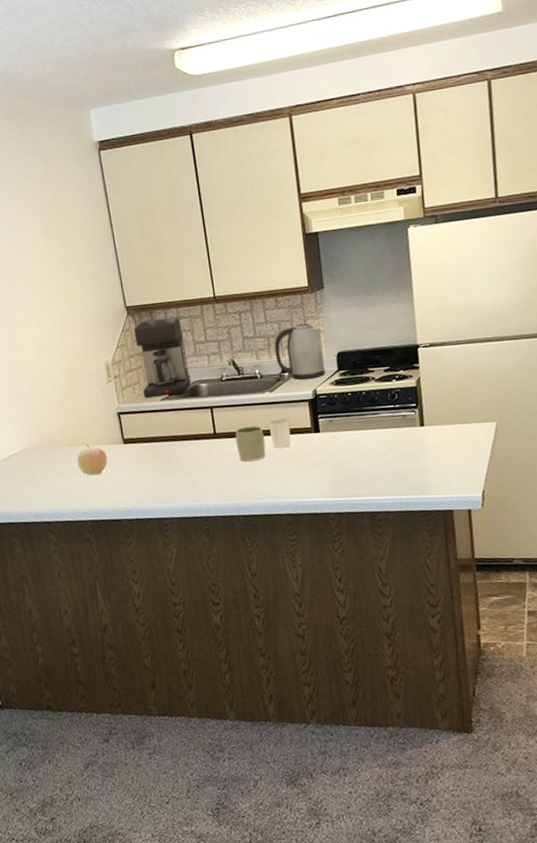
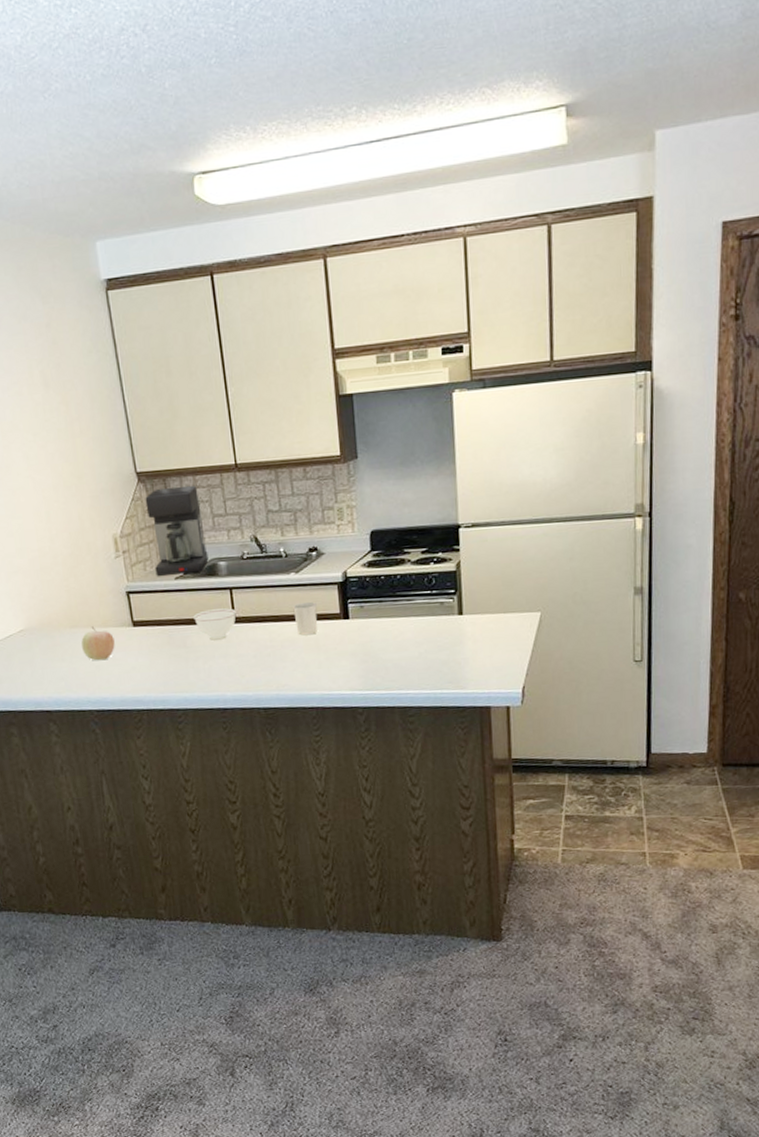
bowl: none [178,425,217,455] -> present [193,608,237,640]
mug: present [235,425,266,462] -> none [256,610,290,649]
kettle: present [274,323,326,380] -> none [301,496,358,560]

